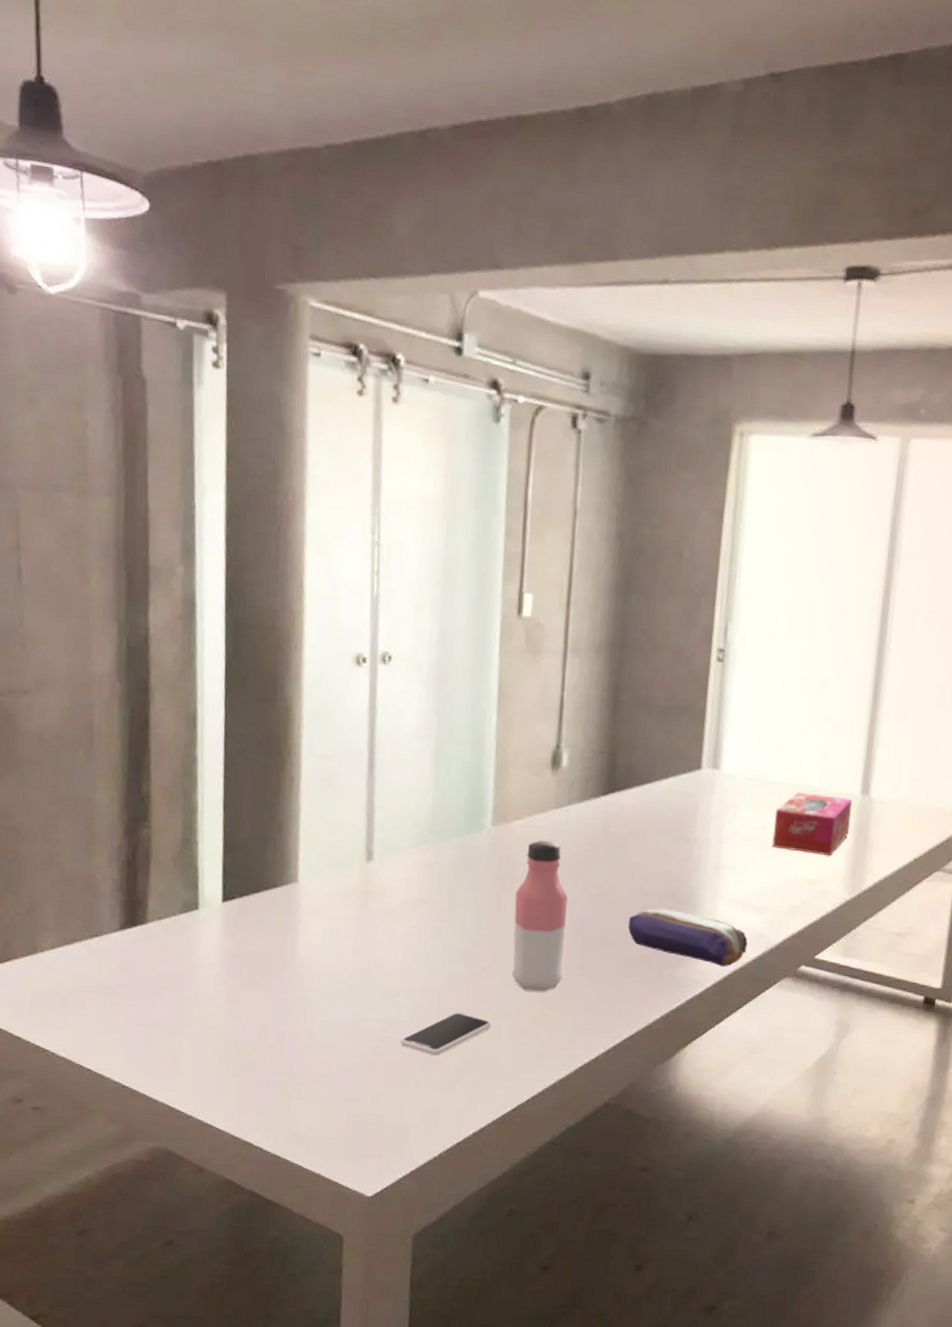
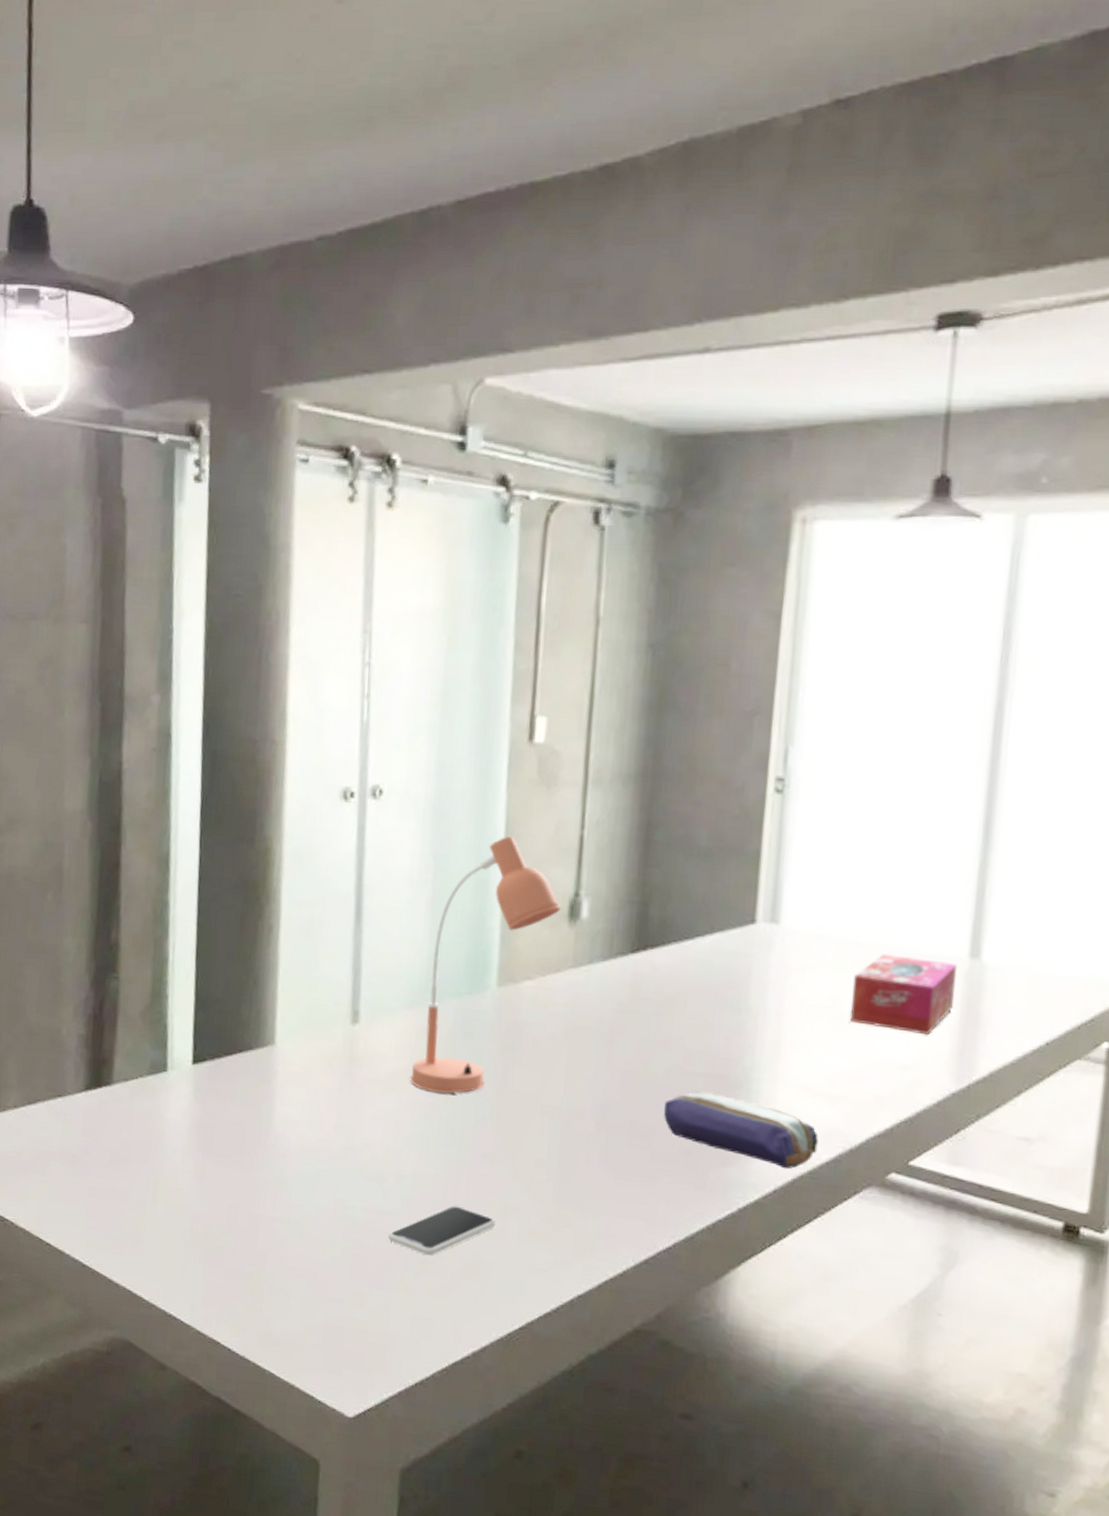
desk lamp: none [418,696,545,919] -> present [410,835,561,1095]
water bottle: present [511,840,568,991] -> none [520,1005,588,1187]

